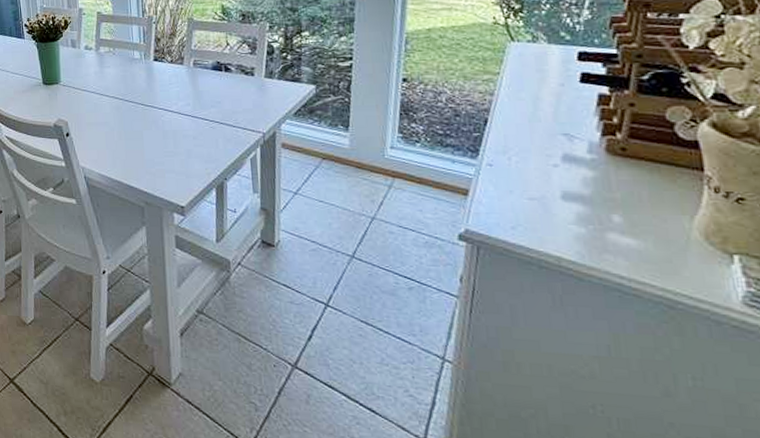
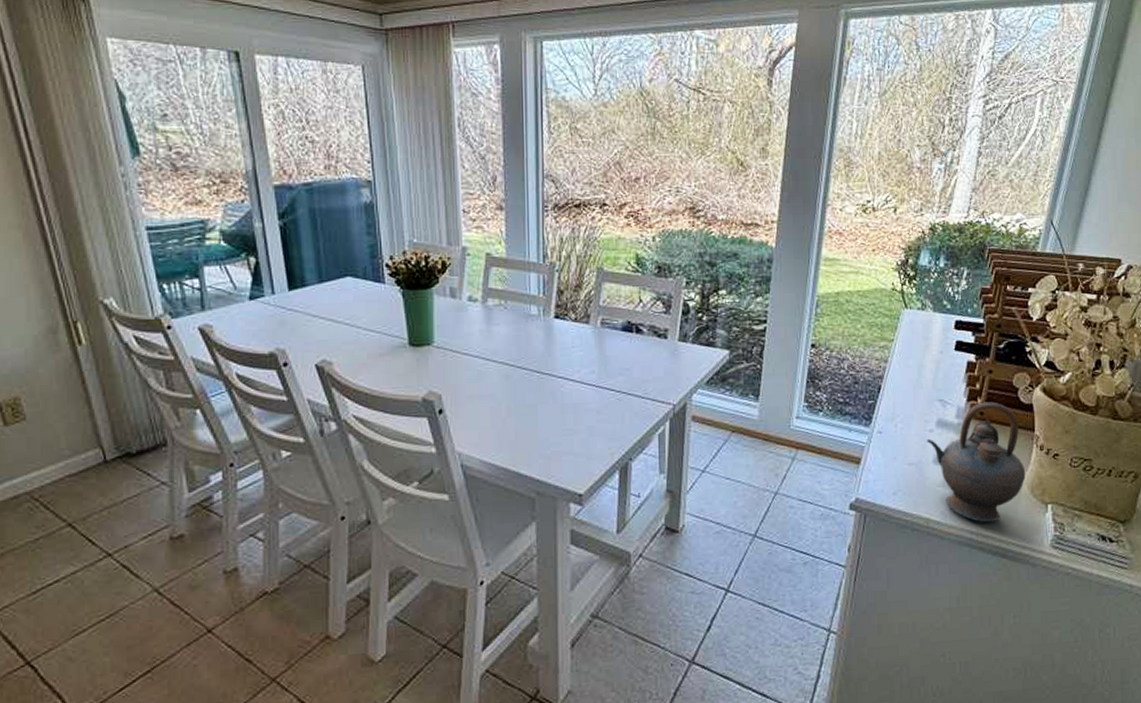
teapot: none [550,137,696,269] -> present [926,401,1026,523]

